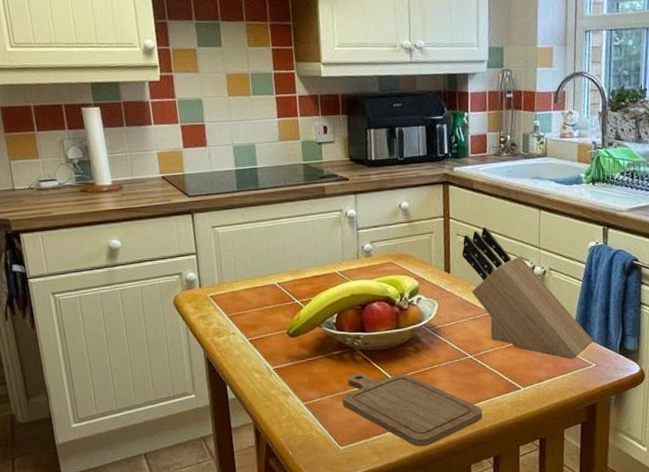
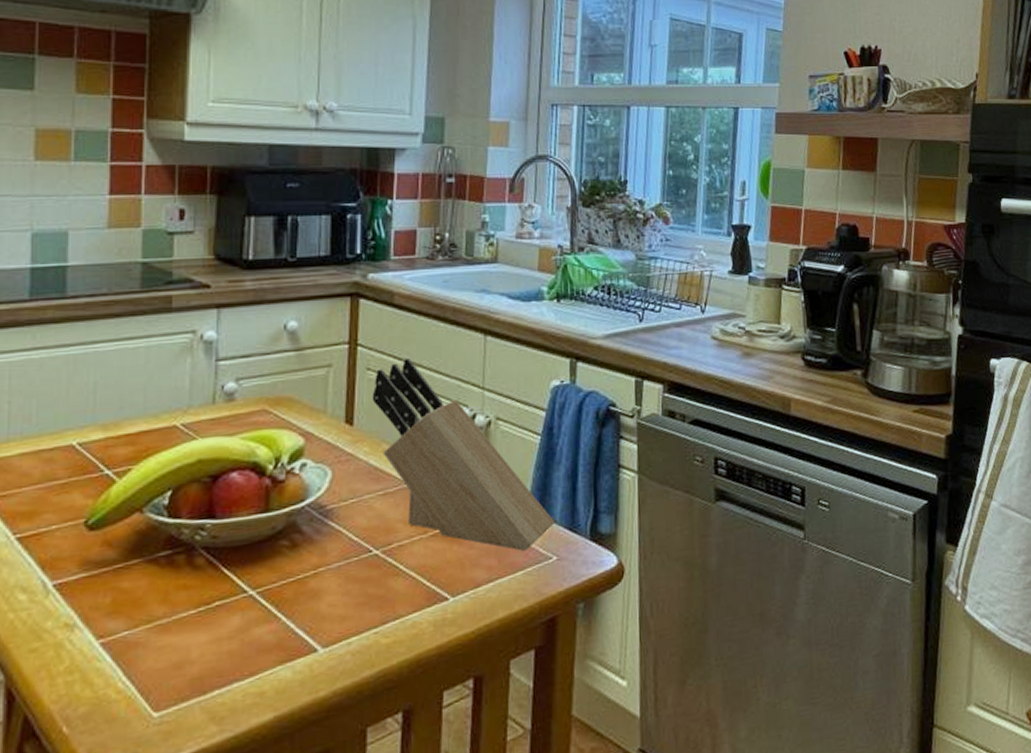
chopping board: present [342,373,483,447] -> none [166,583,390,704]

